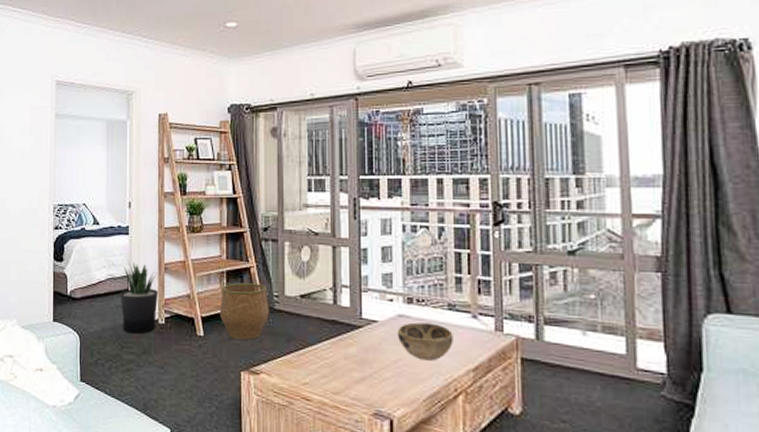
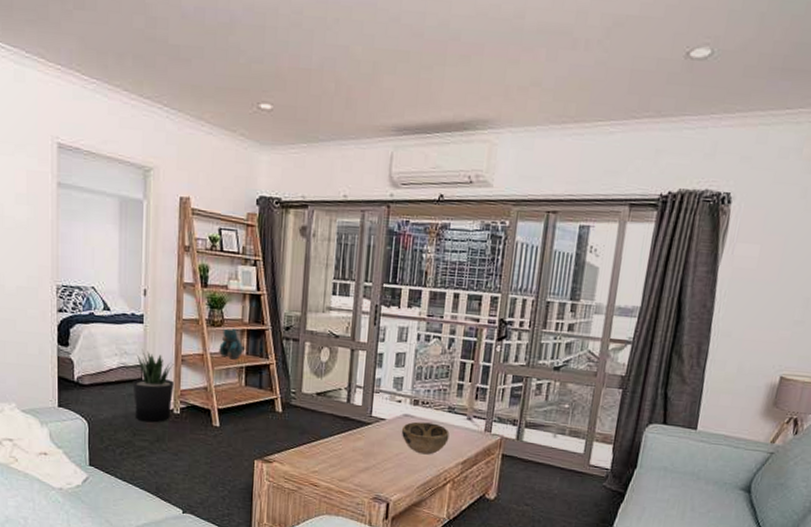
teddy bear: none [200,231,226,265] -> present [219,326,246,360]
basket: present [220,282,269,340] -> none [237,377,286,432]

